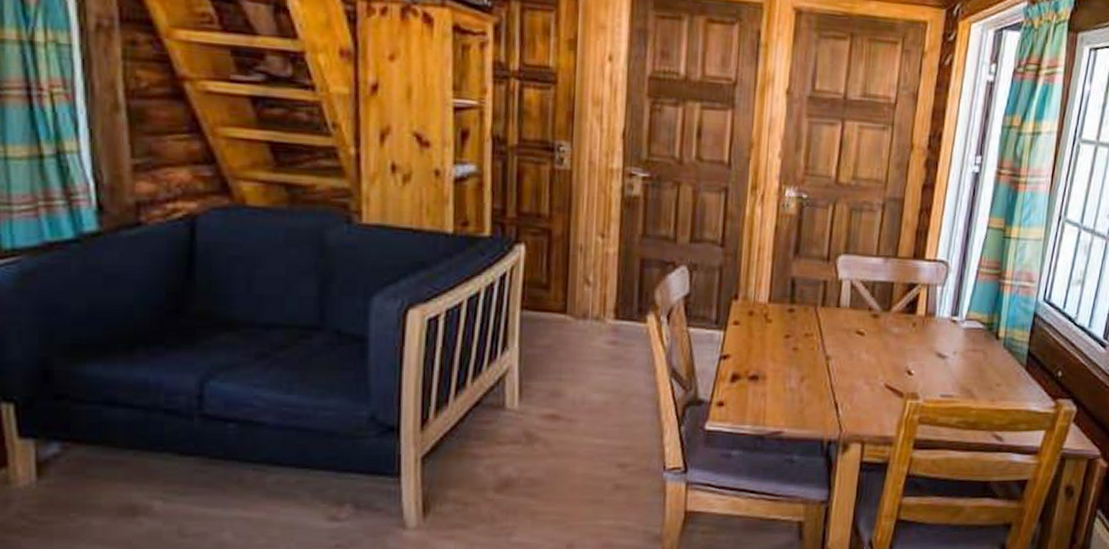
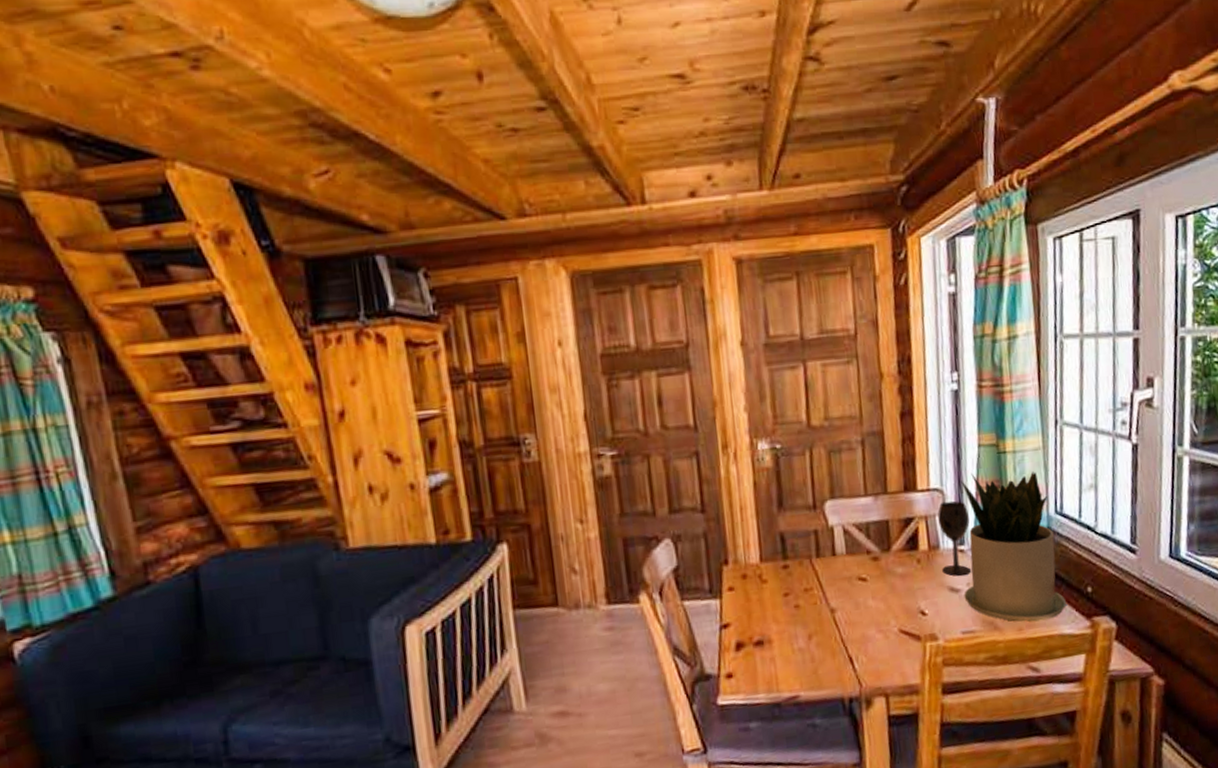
wine glass: none [934,273,967,344] -> present [937,500,971,576]
planter: none [949,251,1040,396] -> present [961,472,1067,622]

